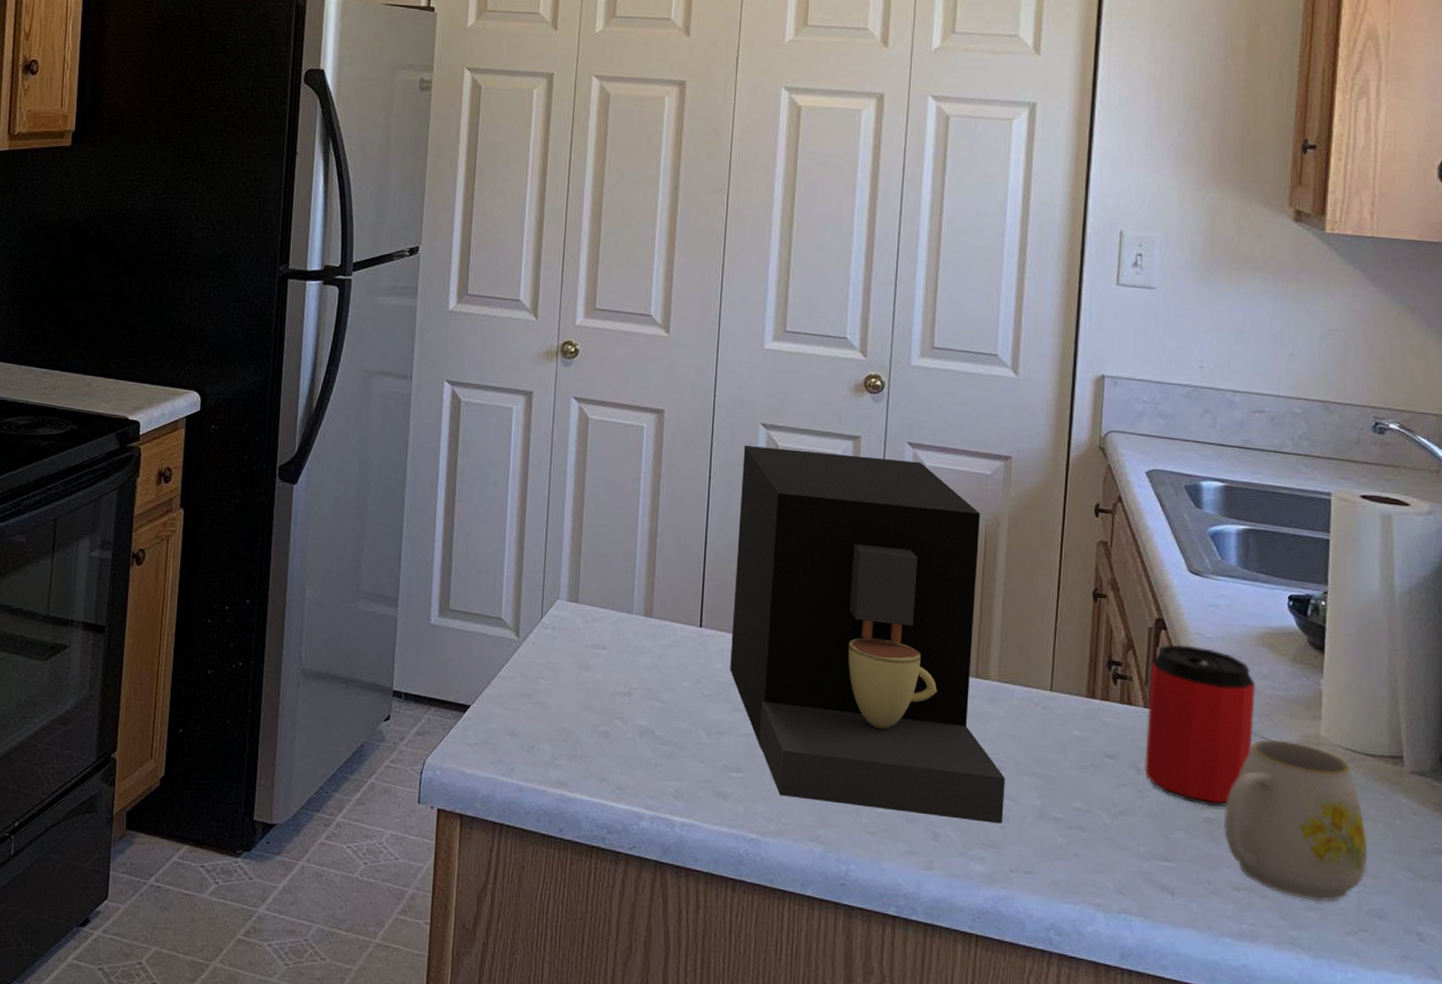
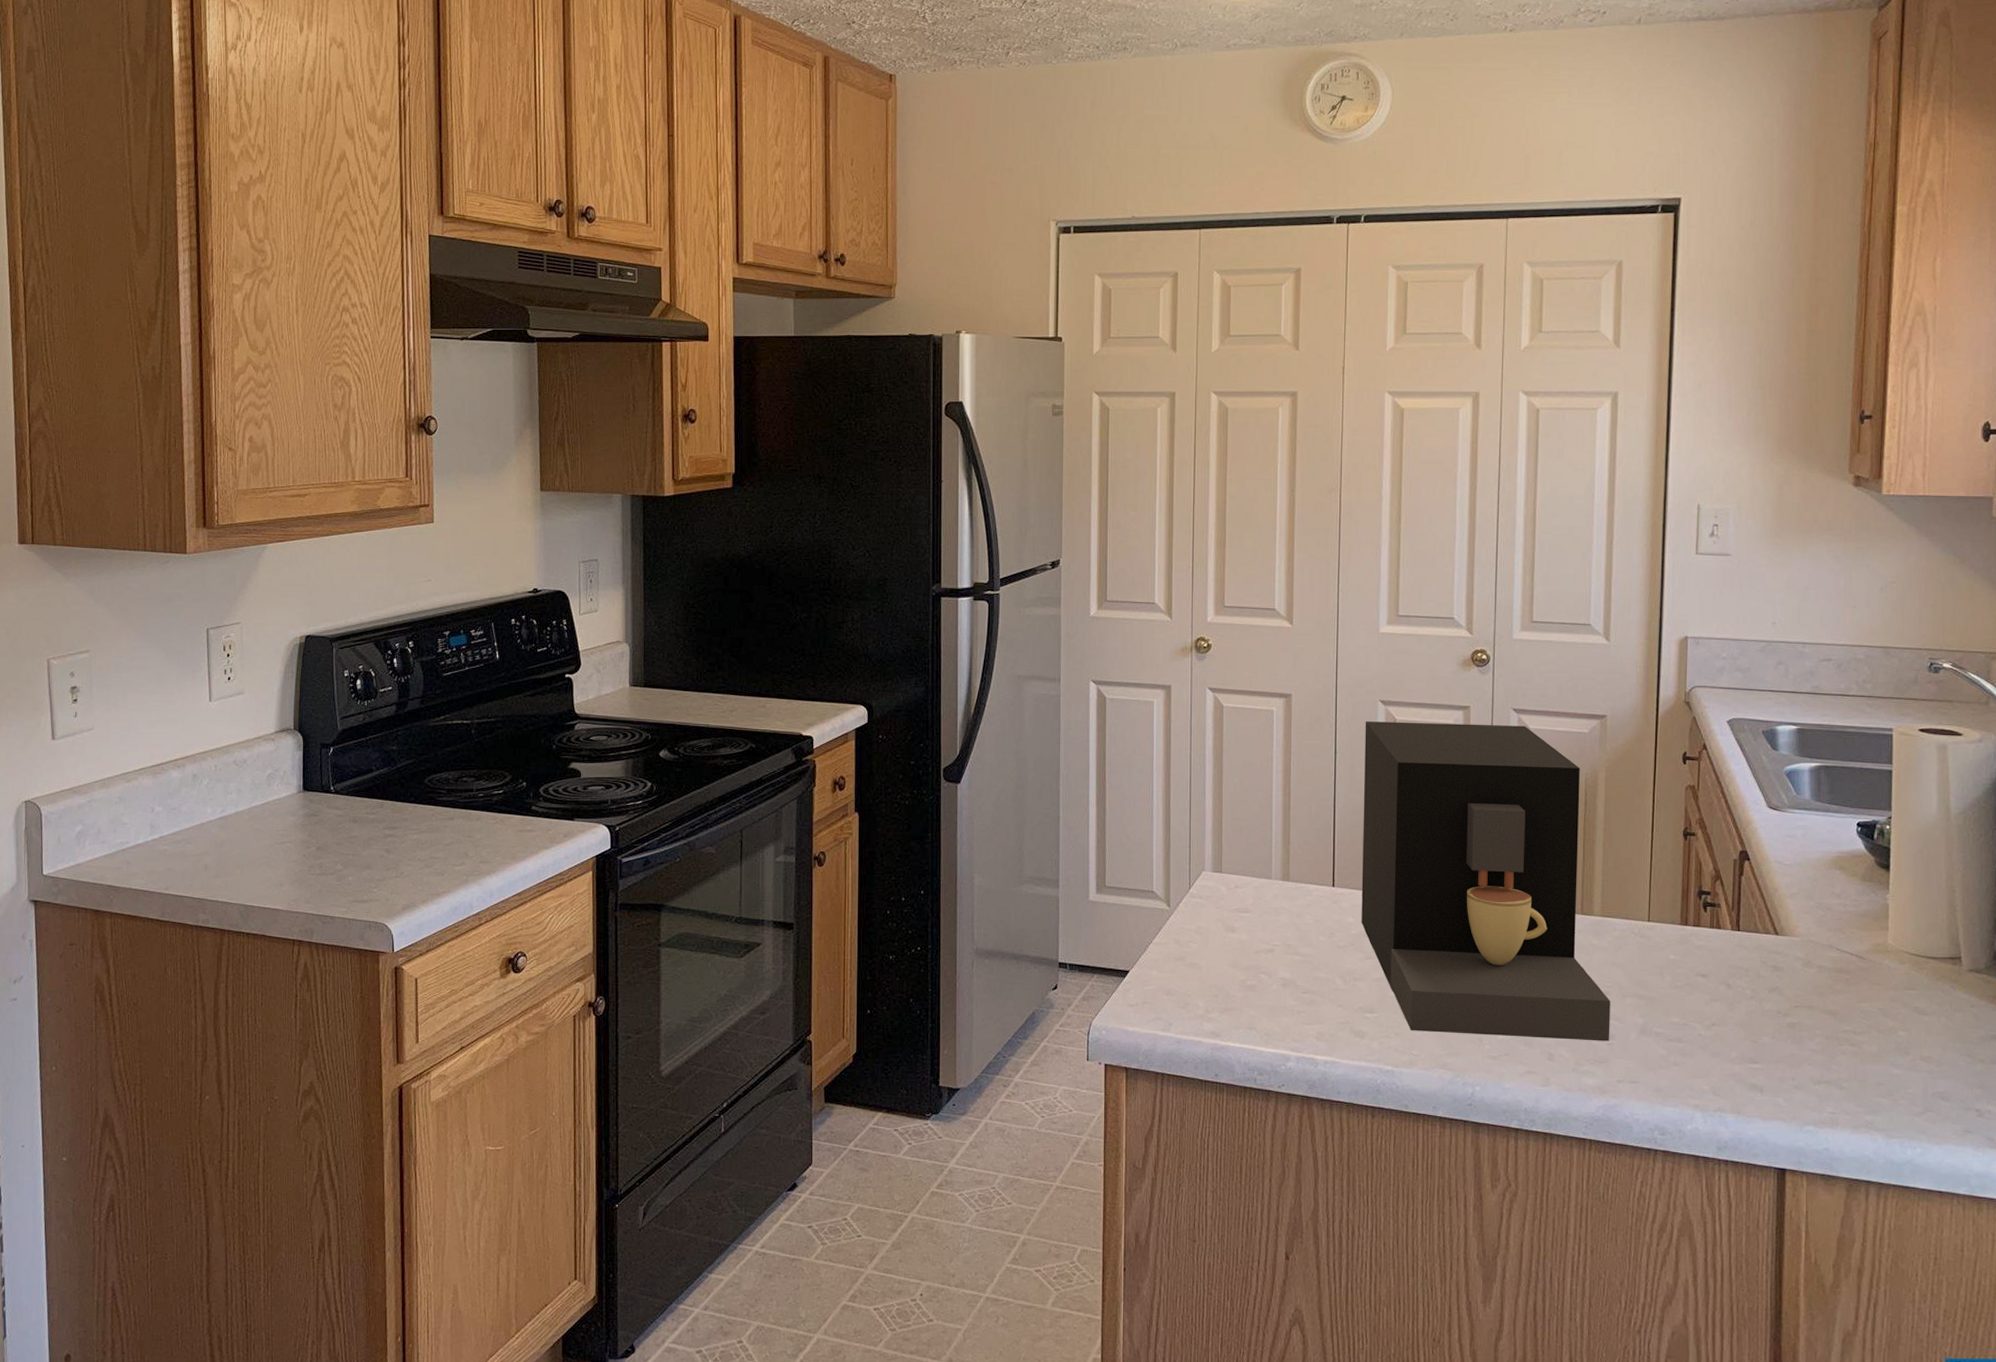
can: present [1144,644,1256,808] -> none [1734,872,1830,1013]
mug: present [1224,739,1368,902] -> none [1805,950,1932,1089]

